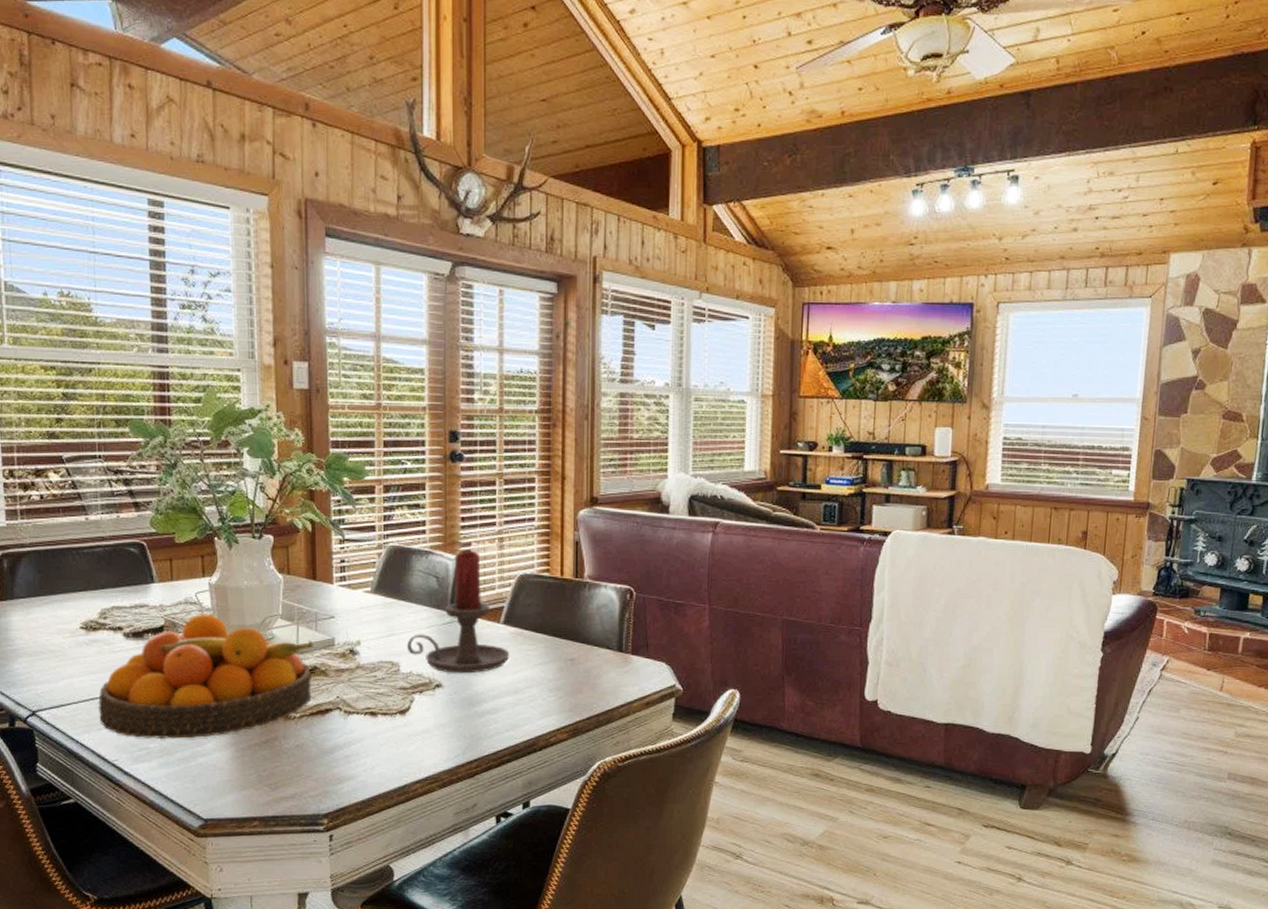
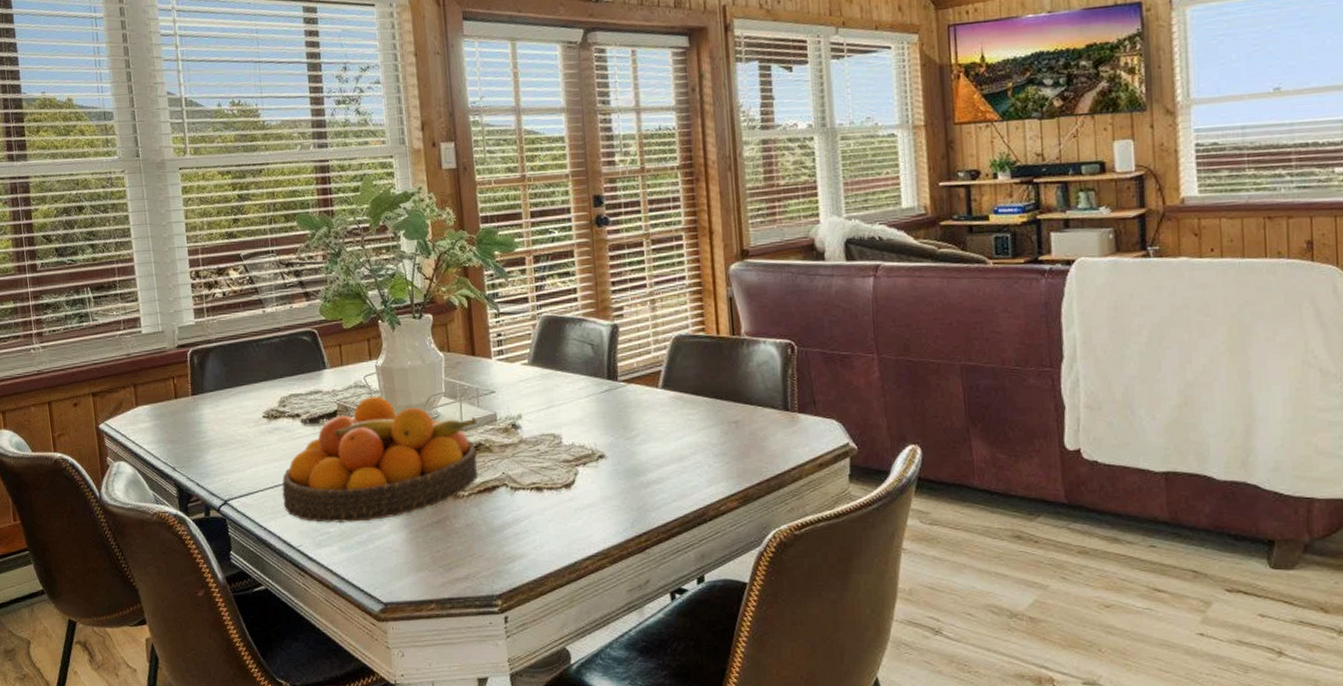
candle holder: present [406,550,510,674] -> none [566,314,672,443]

